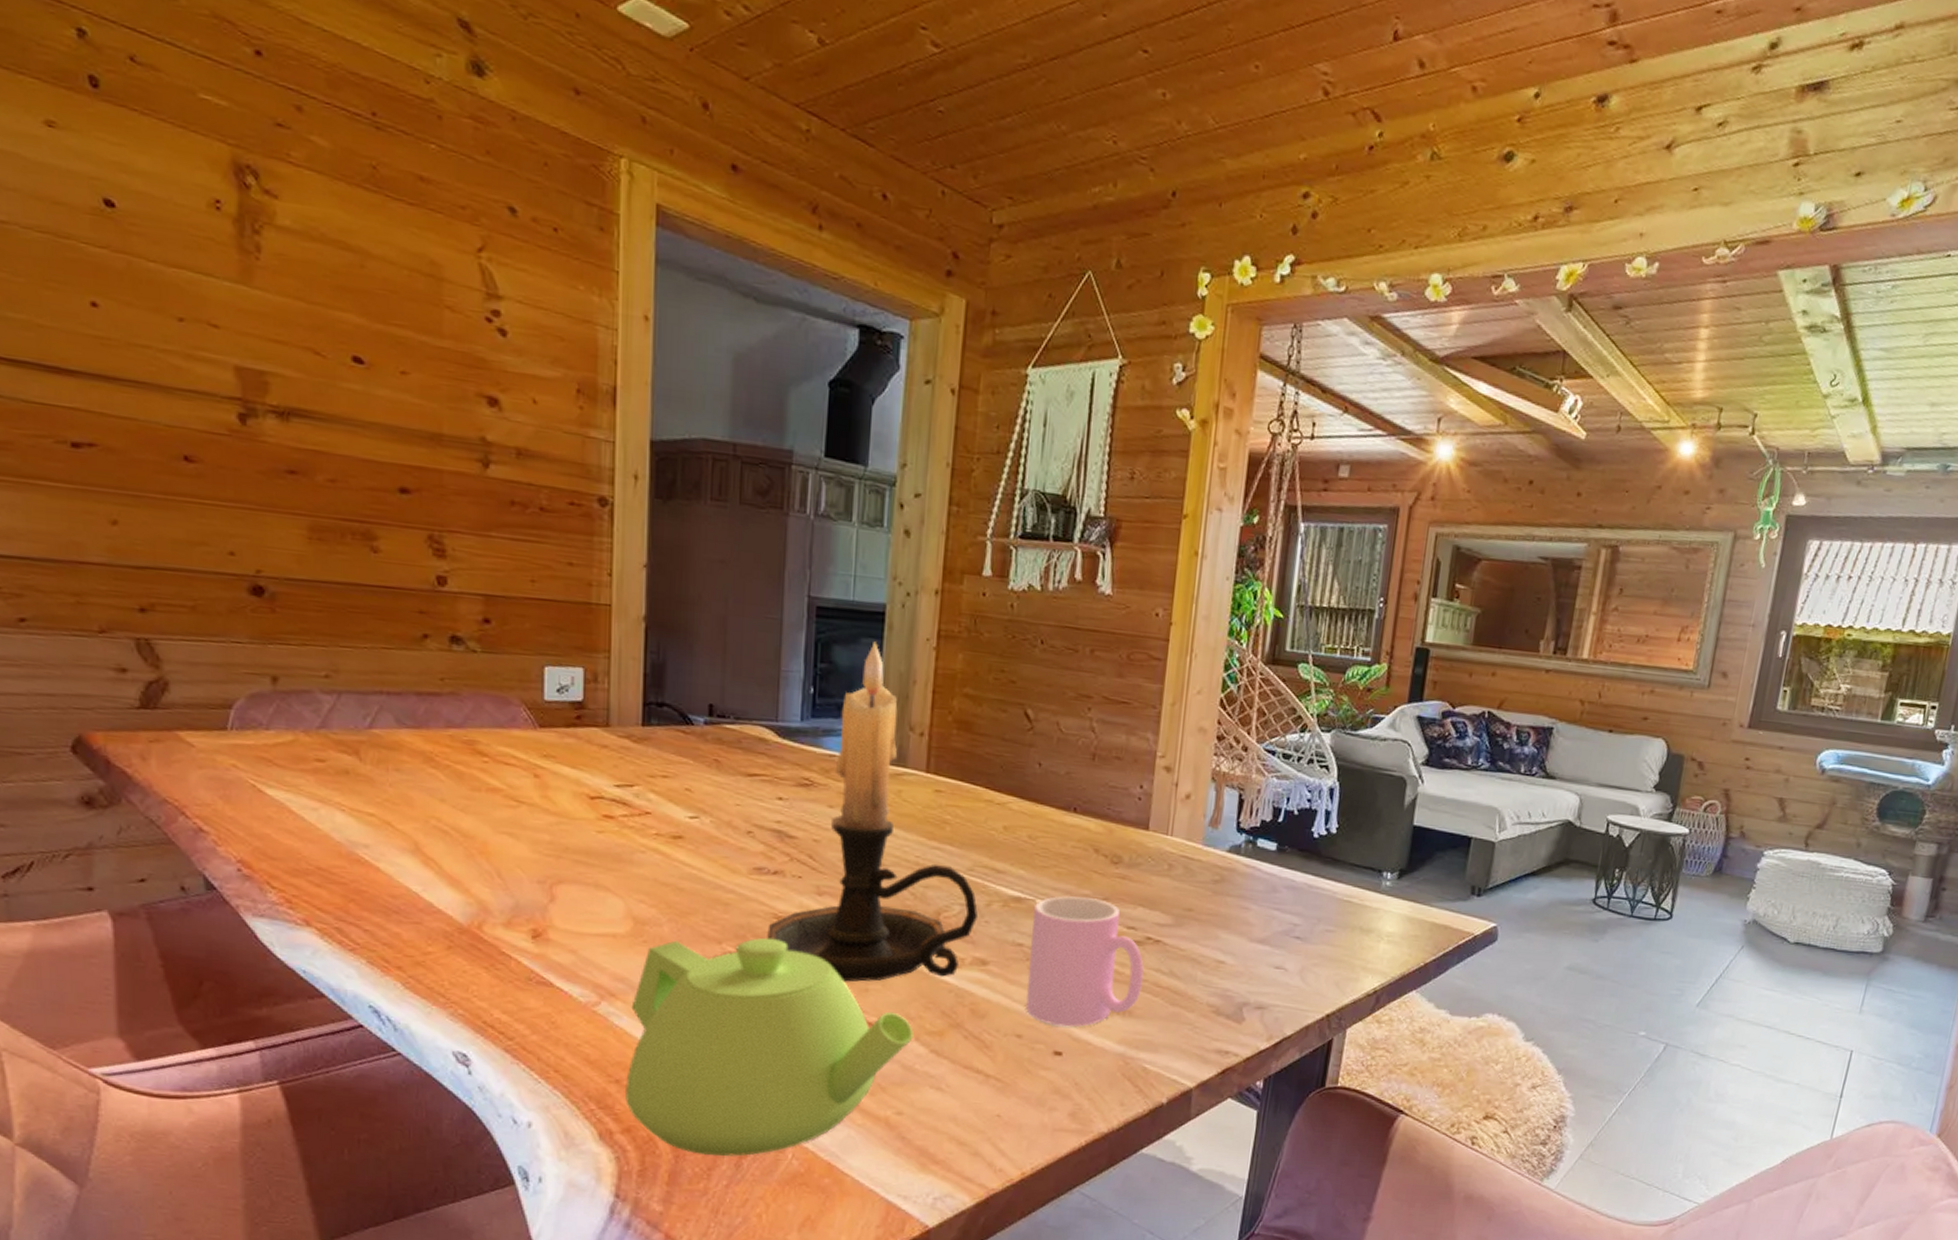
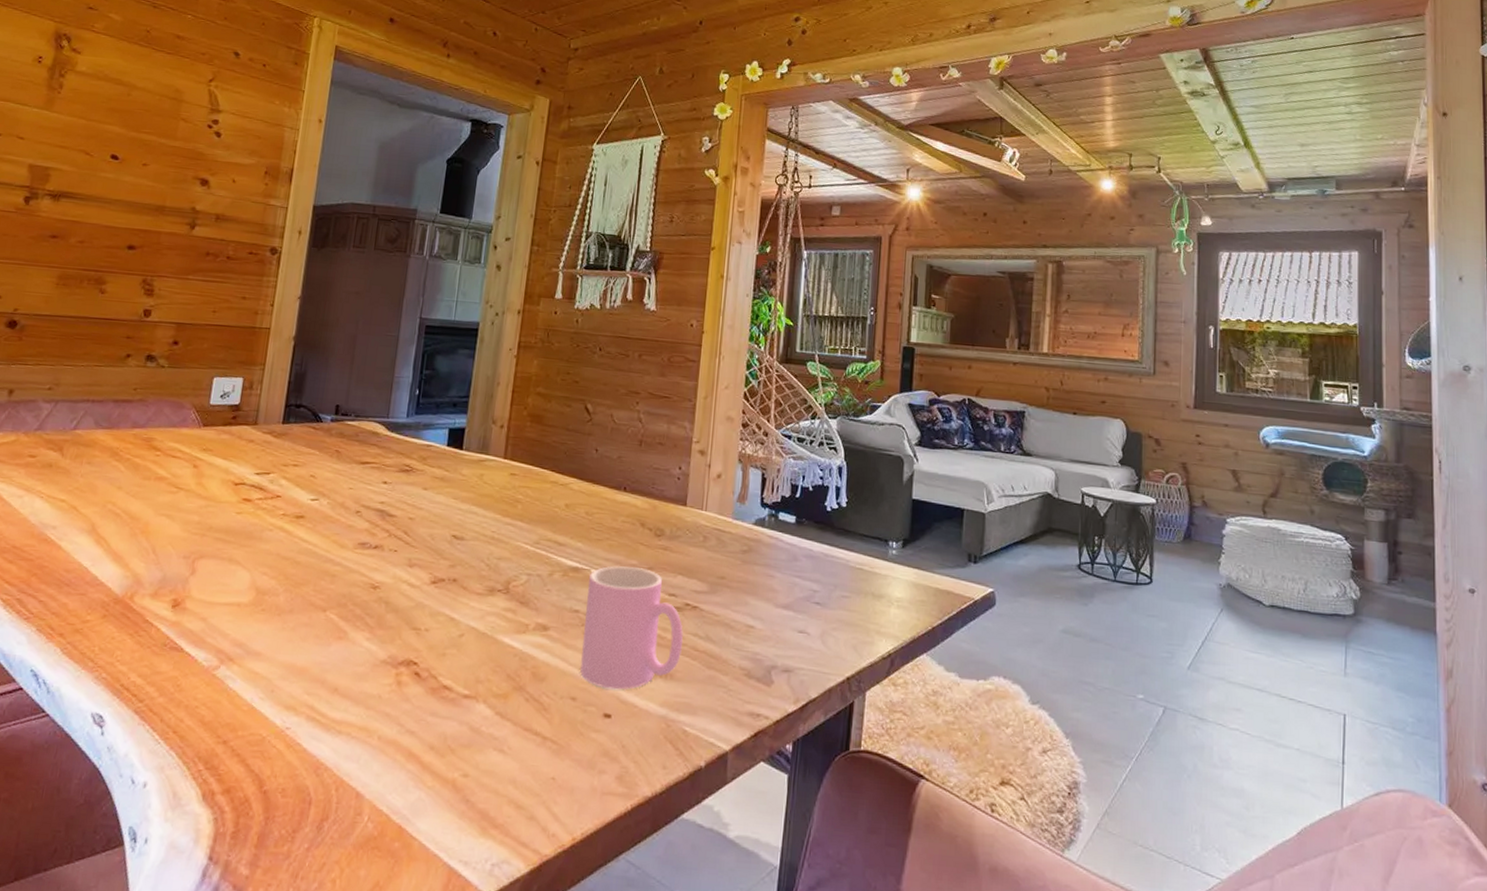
teapot: present [625,938,914,1156] -> none [229,606,482,819]
candle holder: present [767,641,979,982] -> none [364,352,542,647]

